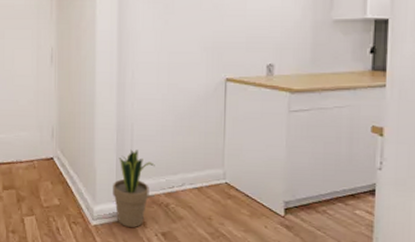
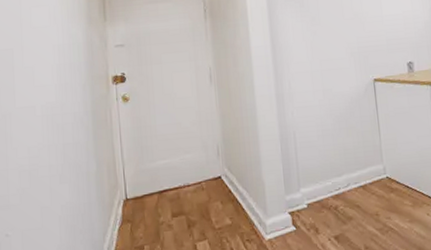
potted plant: present [113,149,155,227] -> none [282,157,320,236]

